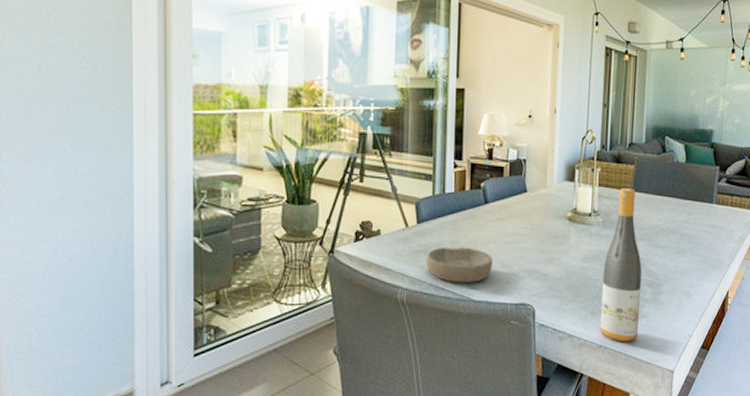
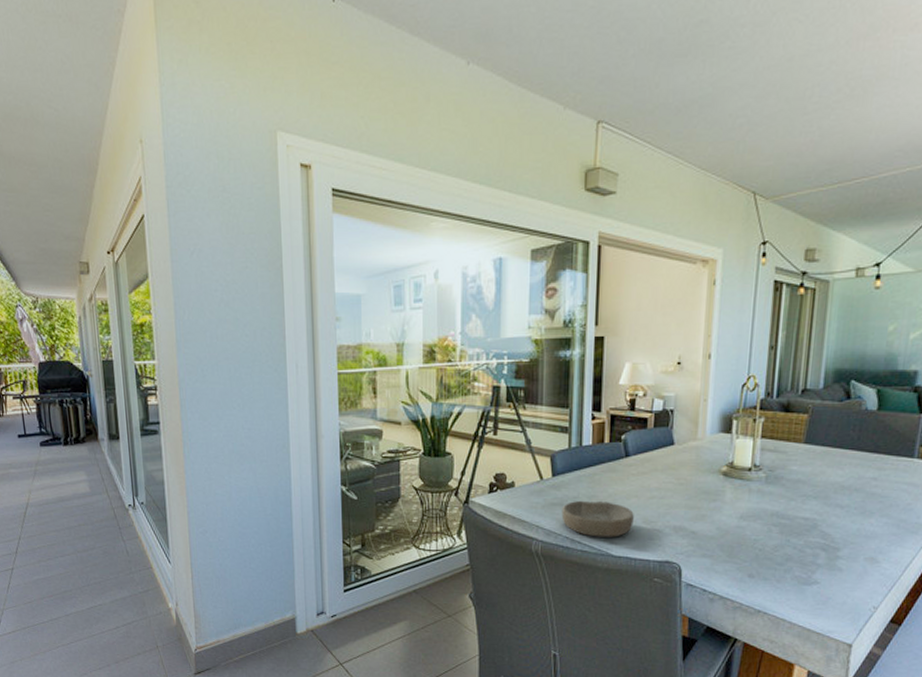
wine bottle: present [599,189,642,342] -> none [758,441,815,609]

